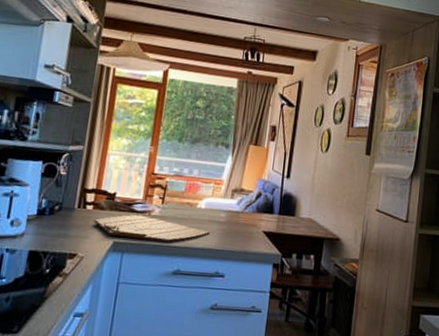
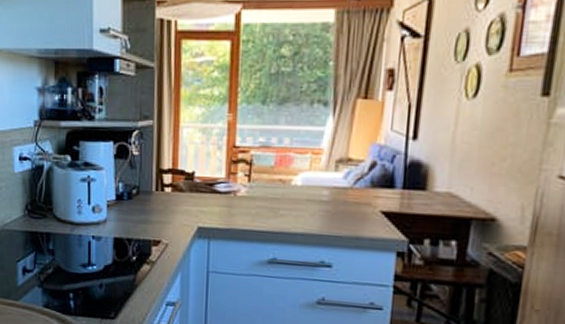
cutting board: present [94,214,210,243] -> none [174,195,310,227]

